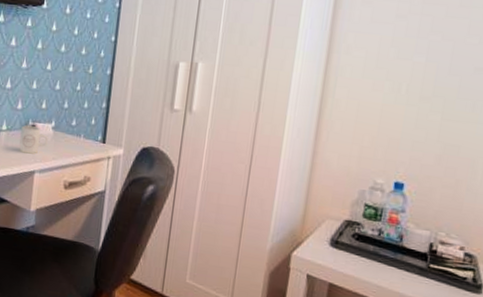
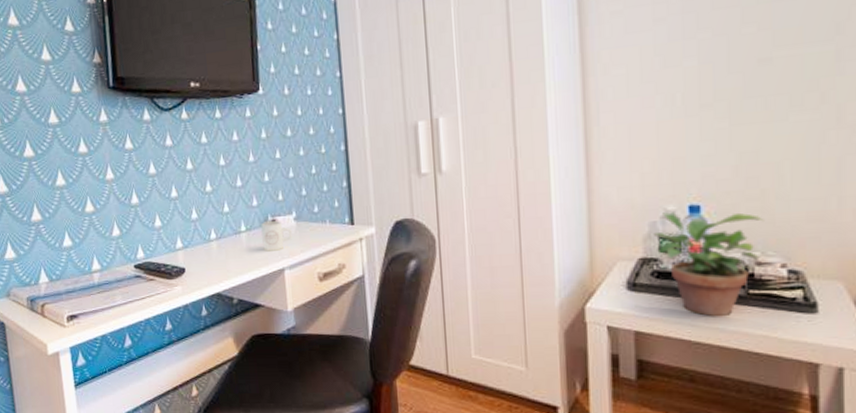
potted plant: none [362,184,454,283] -> present [655,212,764,317]

